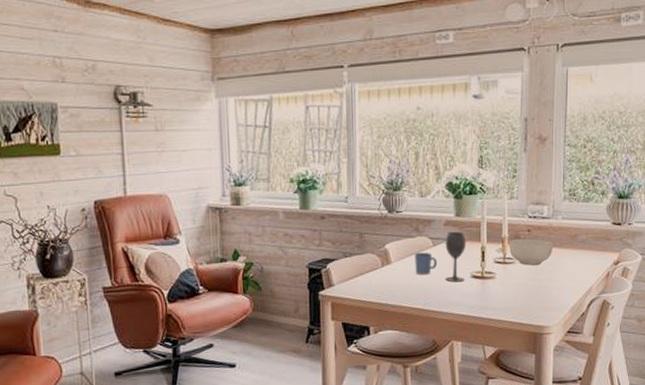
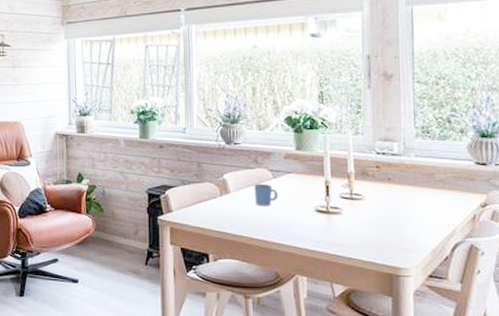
wine glass: present [445,231,467,282] -> none [286,164,309,215]
bowl: present [508,238,554,265] -> none [354,174,407,203]

